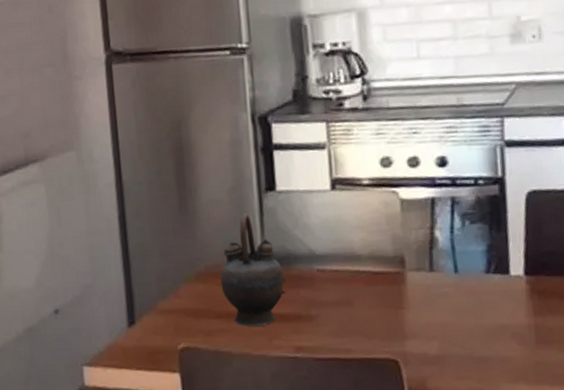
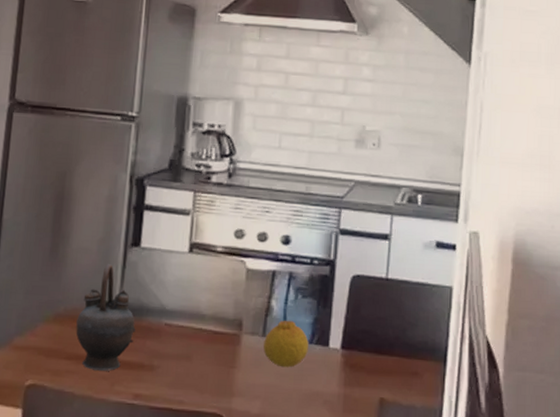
fruit: none [432,250,486,303] -> present [263,320,309,368]

